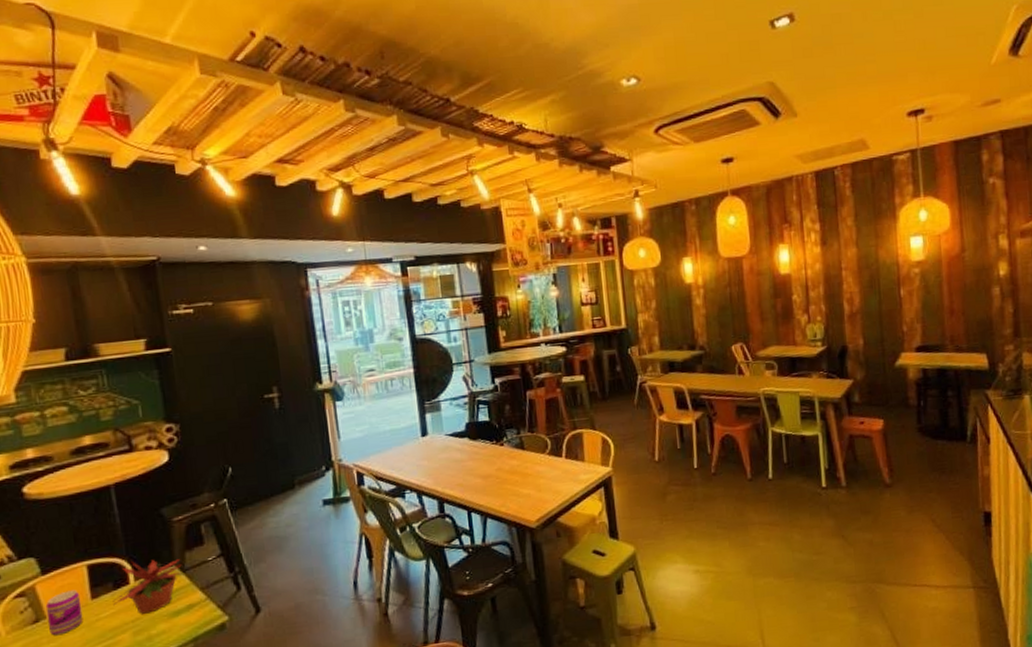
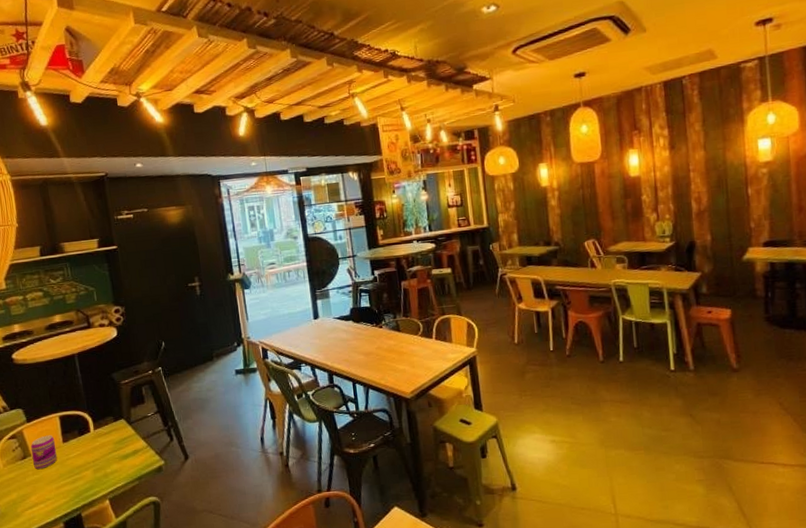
potted plant: present [113,559,184,614] -> none [78,413,130,456]

